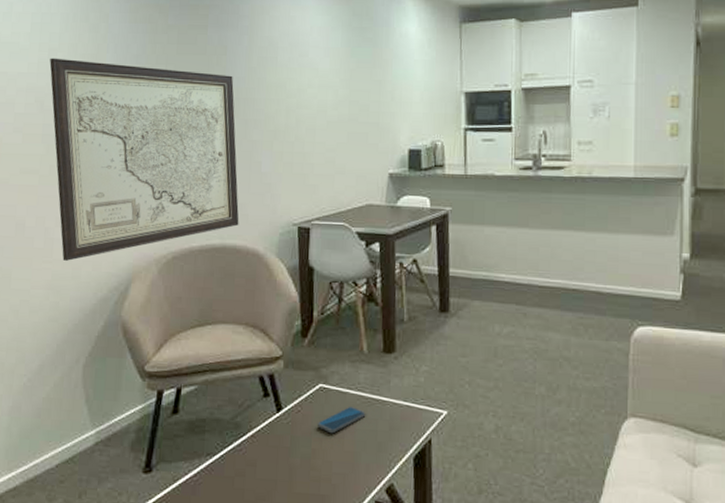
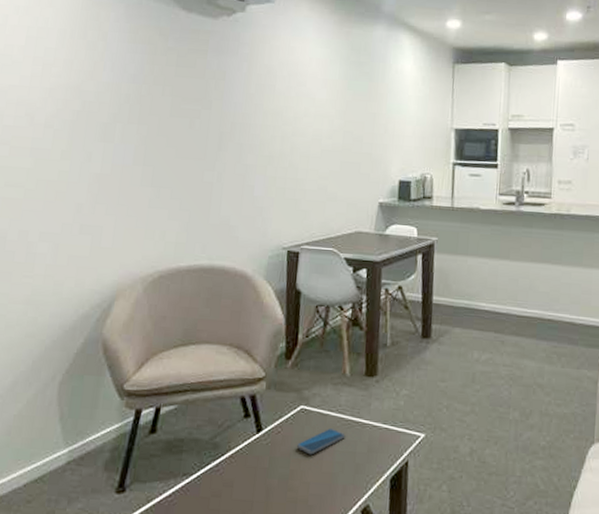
wall art: present [49,58,239,261] -> none [43,72,231,276]

